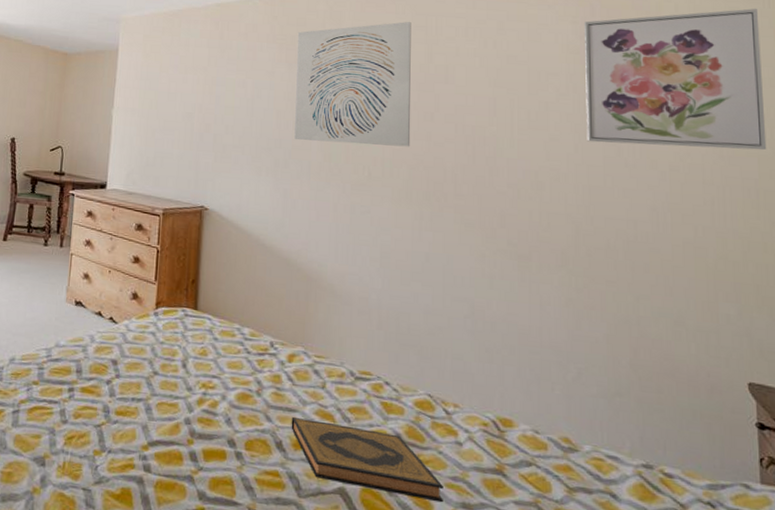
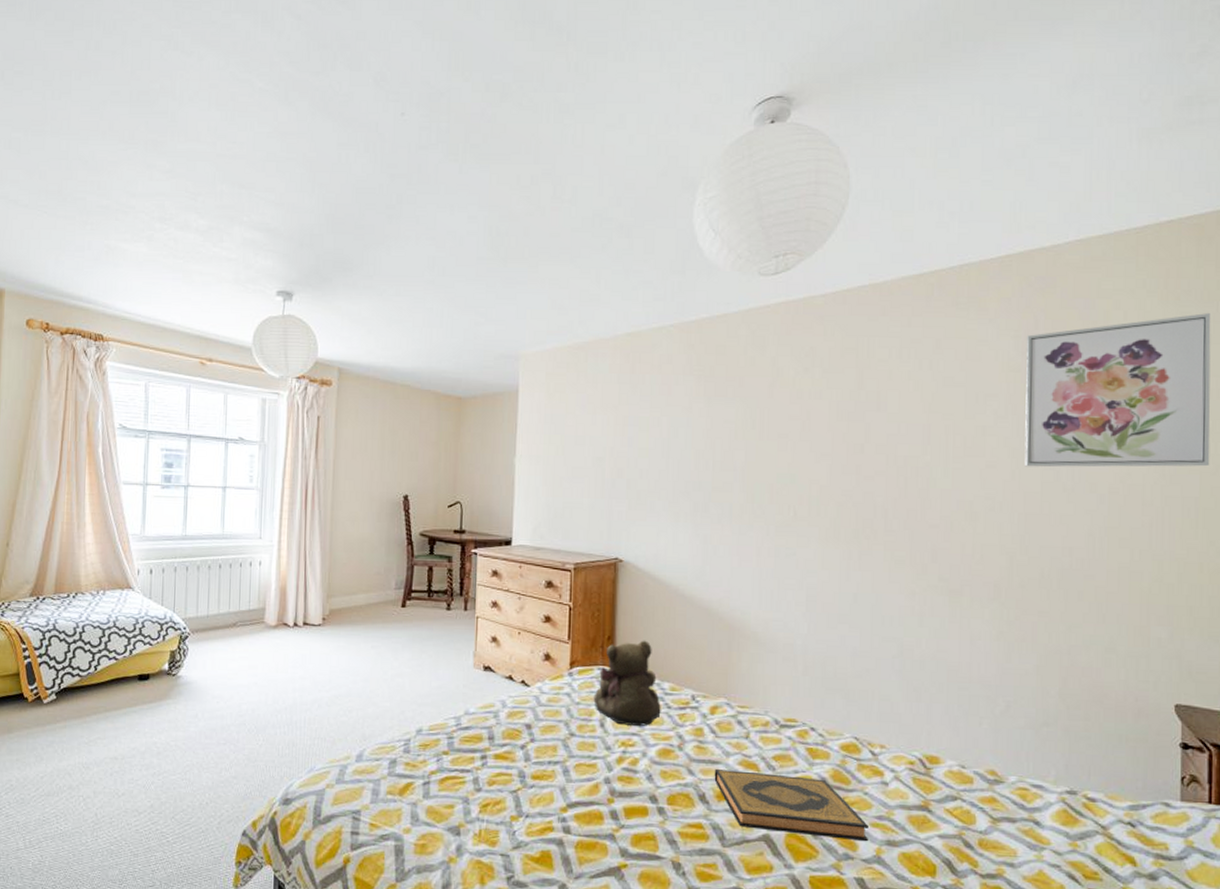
teddy bear: none [177,285,241,370] -> present [593,640,661,727]
wall art: present [294,22,411,147] -> none [714,344,841,483]

